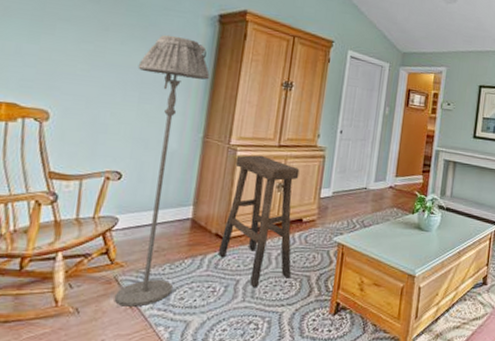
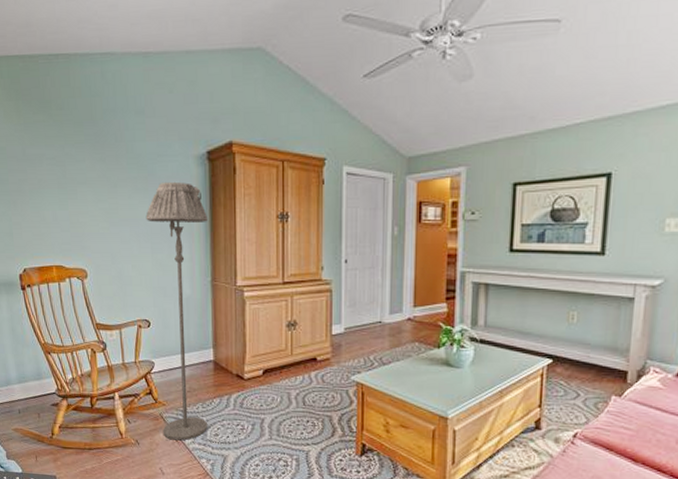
stool: present [217,155,300,288] -> none [241,294,313,427]

